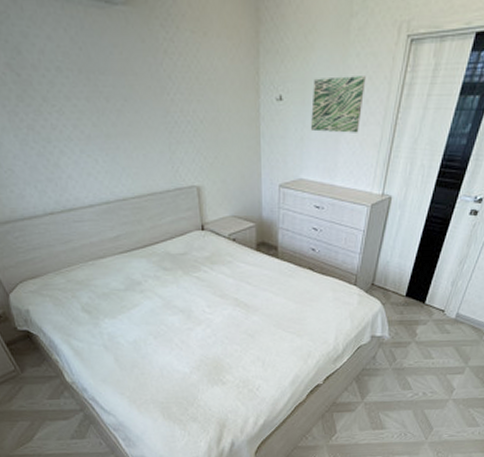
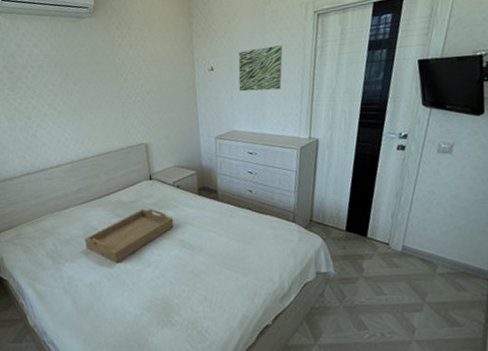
serving tray: none [125,262,228,321] -> present [84,208,174,264]

